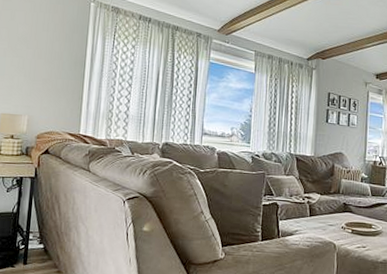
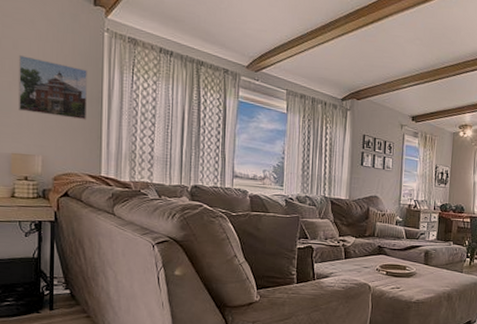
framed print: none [11,25,74,82] -> present [17,55,88,120]

